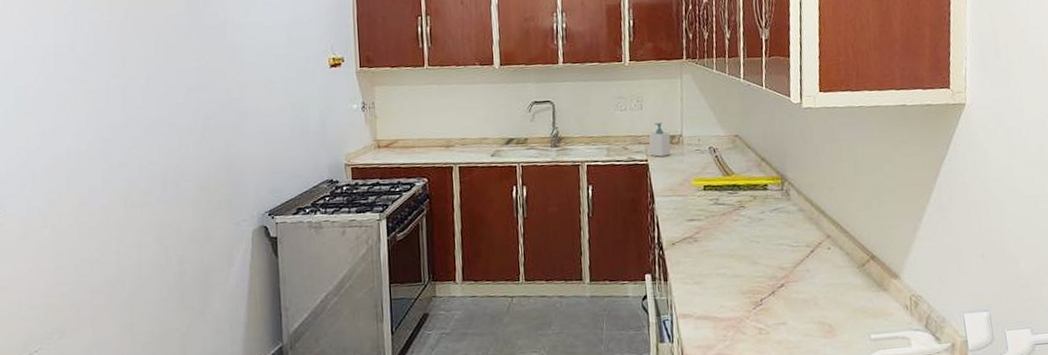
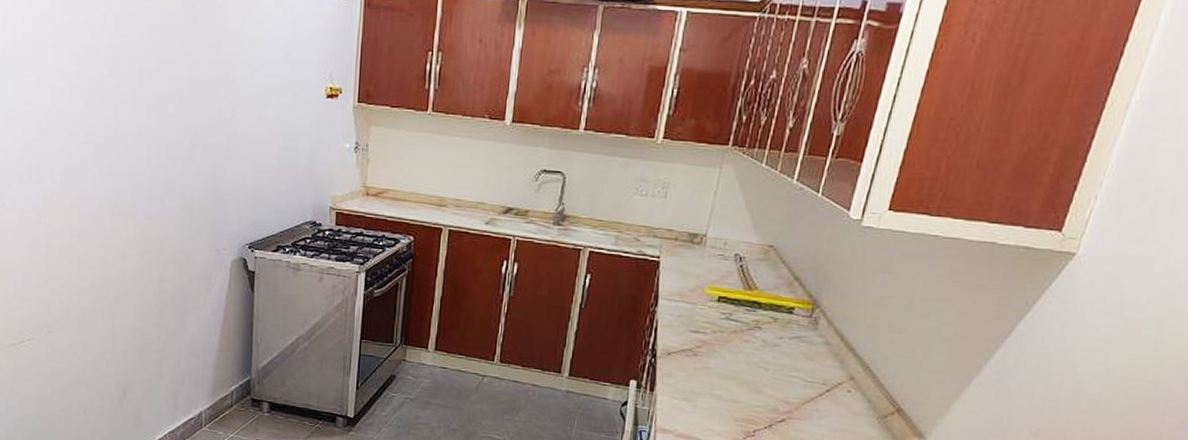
soap bottle: present [648,122,671,157] -> none [663,215,692,256]

